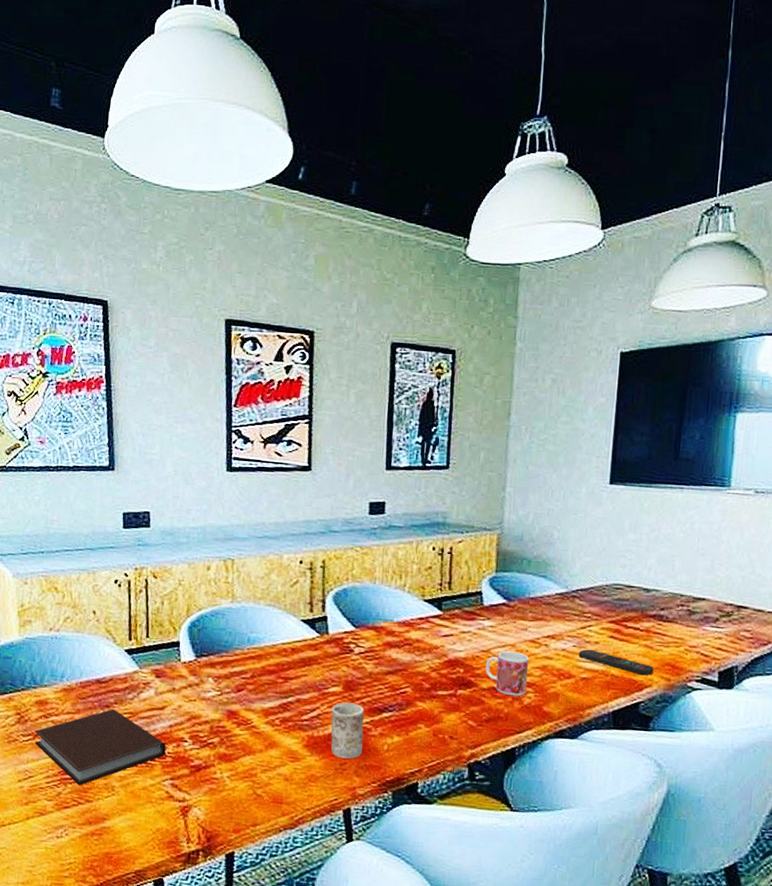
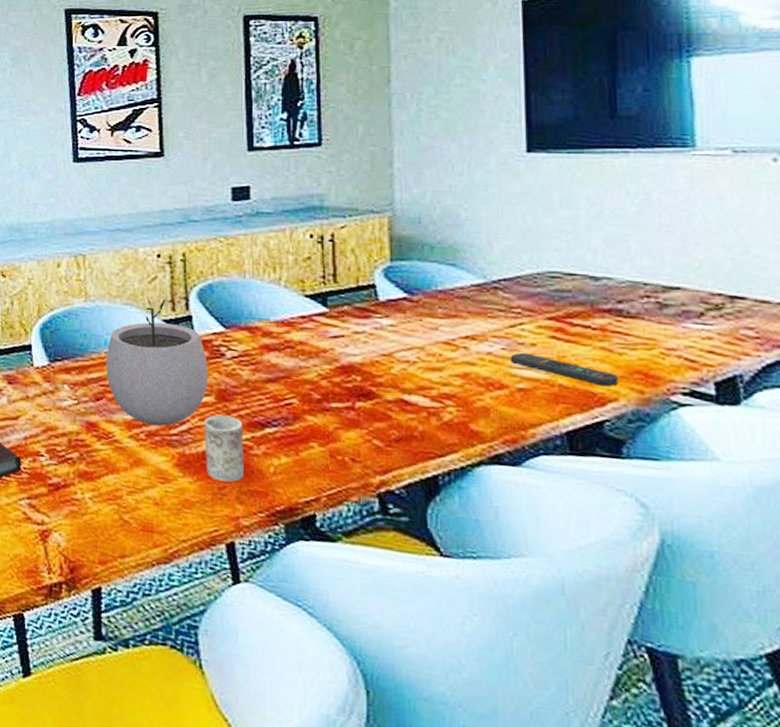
plant pot: none [247,598,338,713] -> present [105,296,209,426]
mug: present [485,651,529,696] -> none [389,355,445,411]

